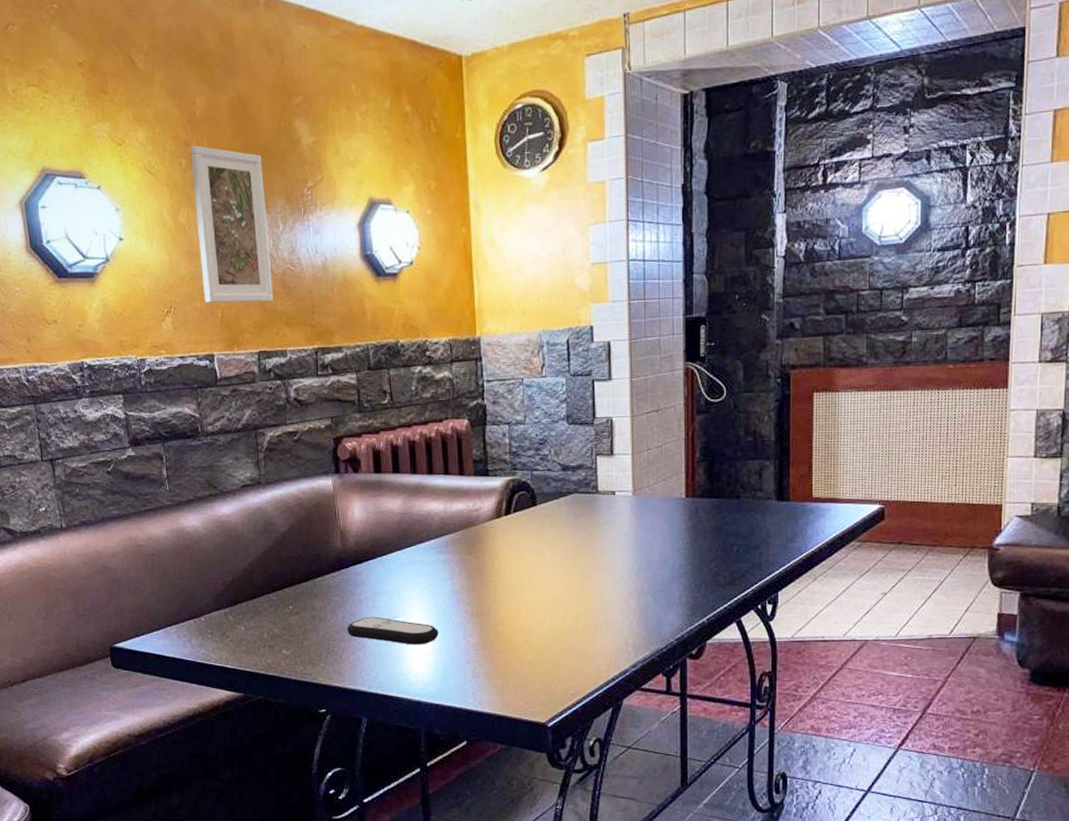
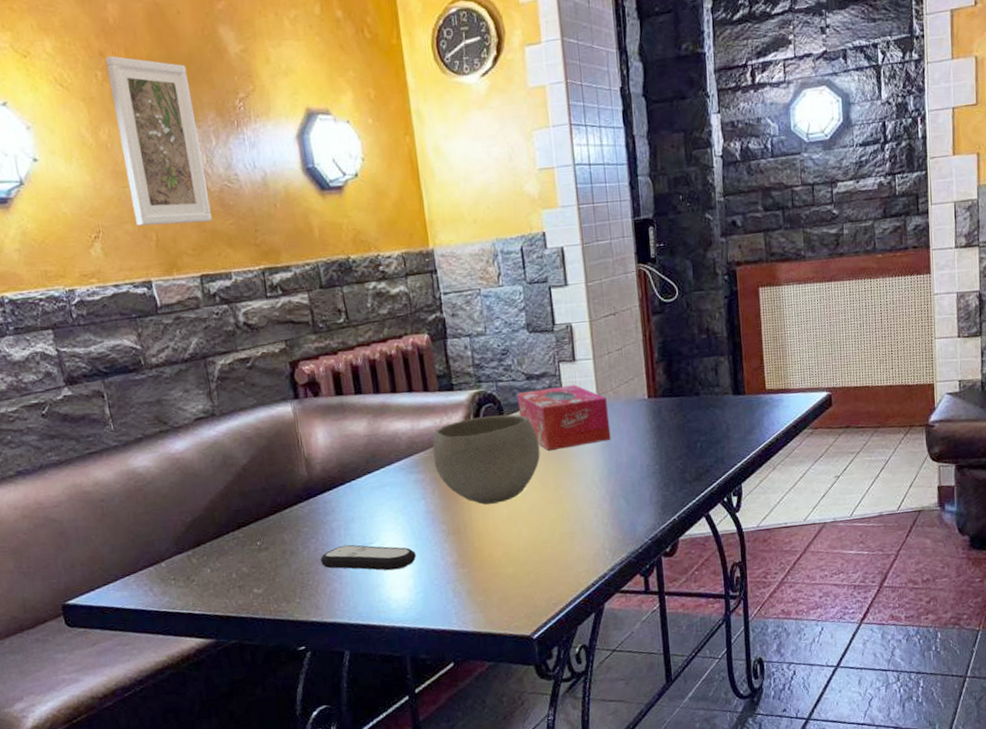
bowl: none [463,503,570,590] -> present [432,414,541,505]
tissue box: none [551,479,644,542] -> present [517,384,611,450]

